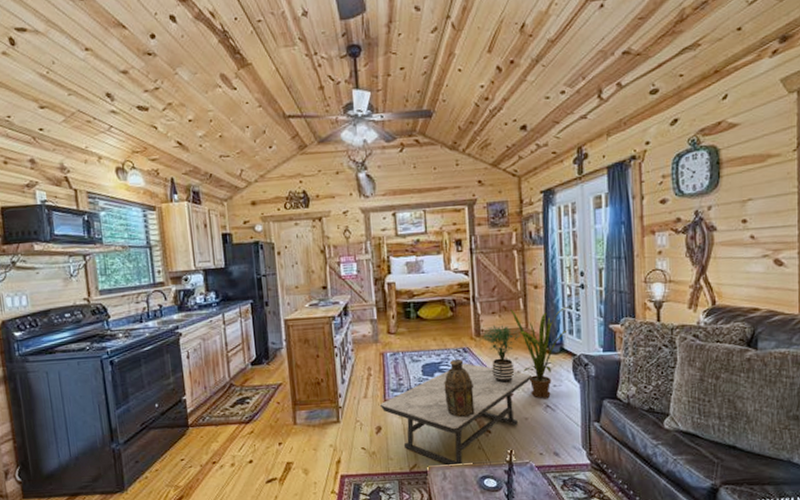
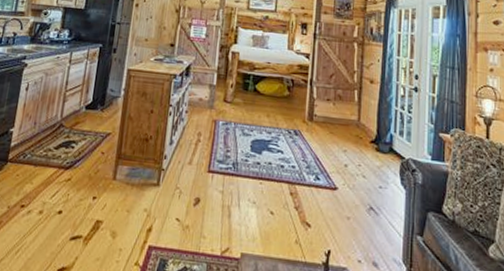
coffee table: present [379,363,531,467] -> none [202,146,358,258]
lantern: present [444,359,475,418] -> none [269,140,300,205]
potted plant: present [479,325,521,384] -> none [312,113,352,176]
house plant: present [510,307,571,398] -> none [345,98,403,199]

